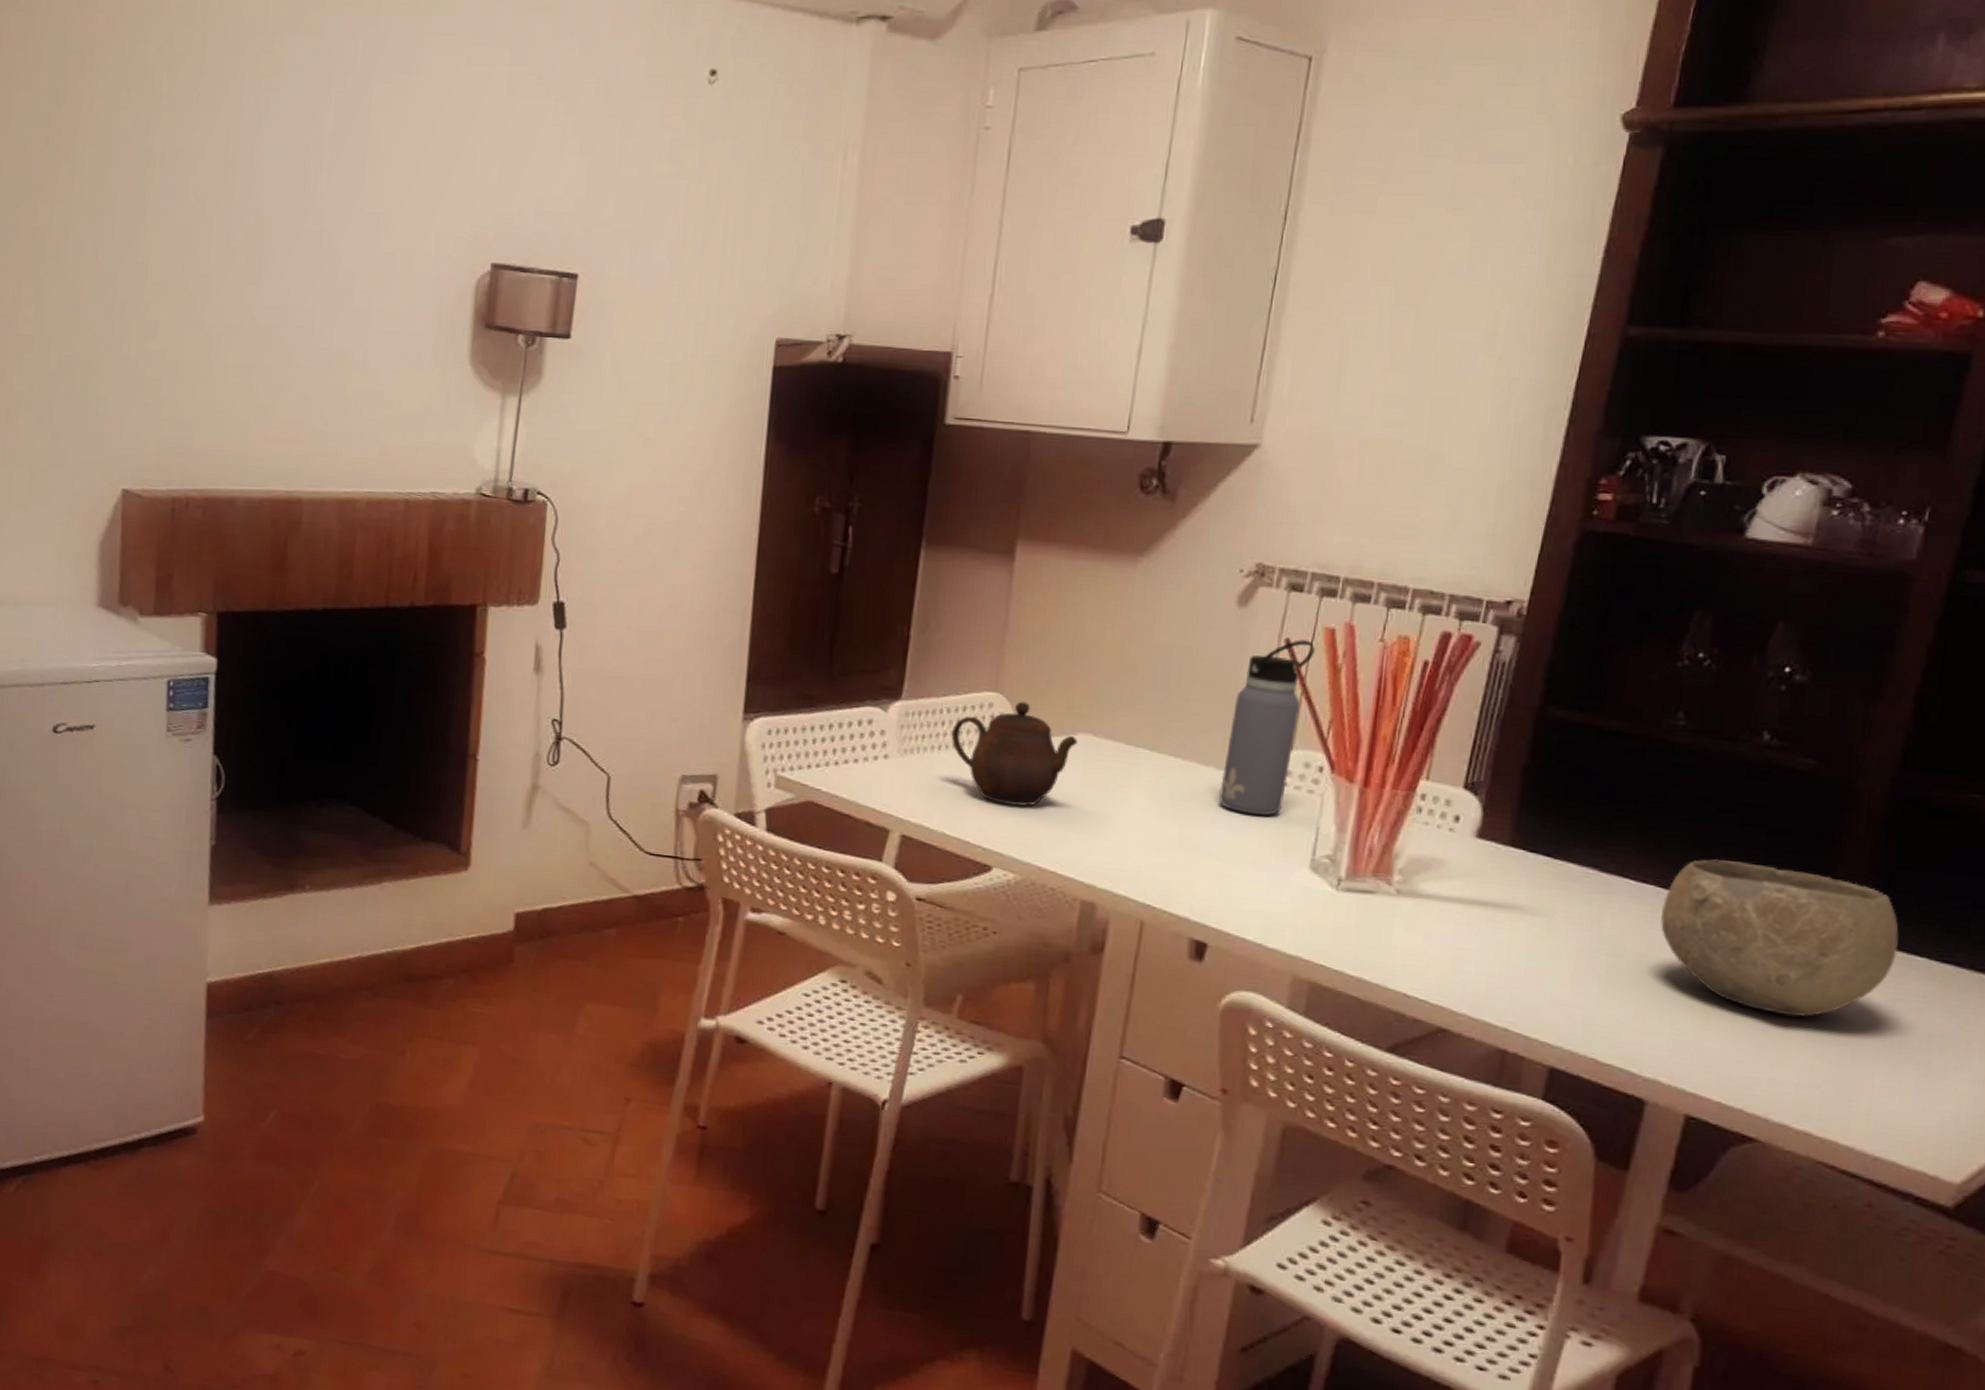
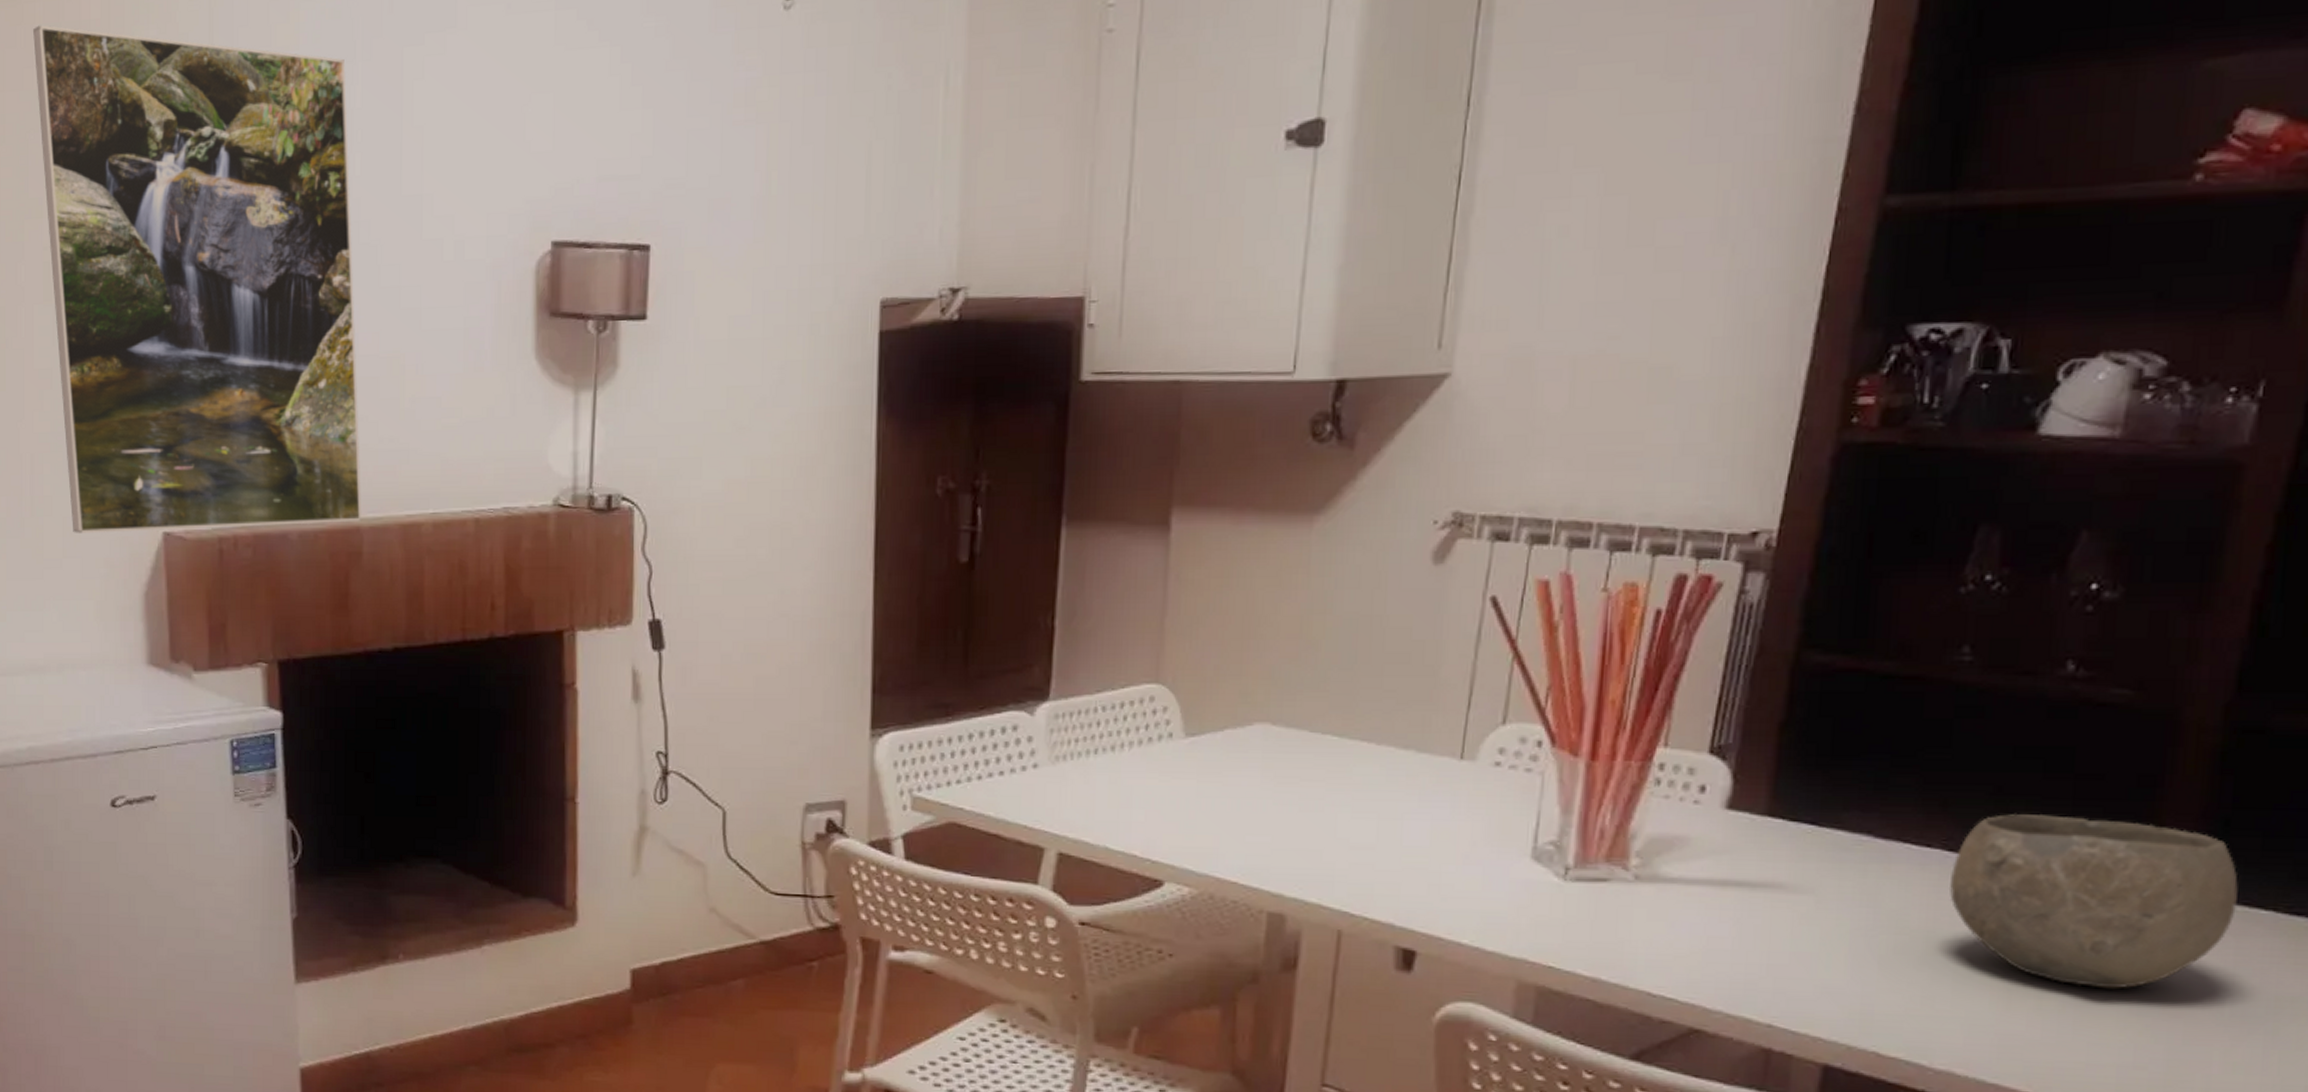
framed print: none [39,34,321,494] -> present [33,25,362,533]
teapot: present [951,701,1078,807] -> none [1108,692,1254,812]
water bottle: present [1218,639,1315,816] -> none [1420,596,1527,802]

